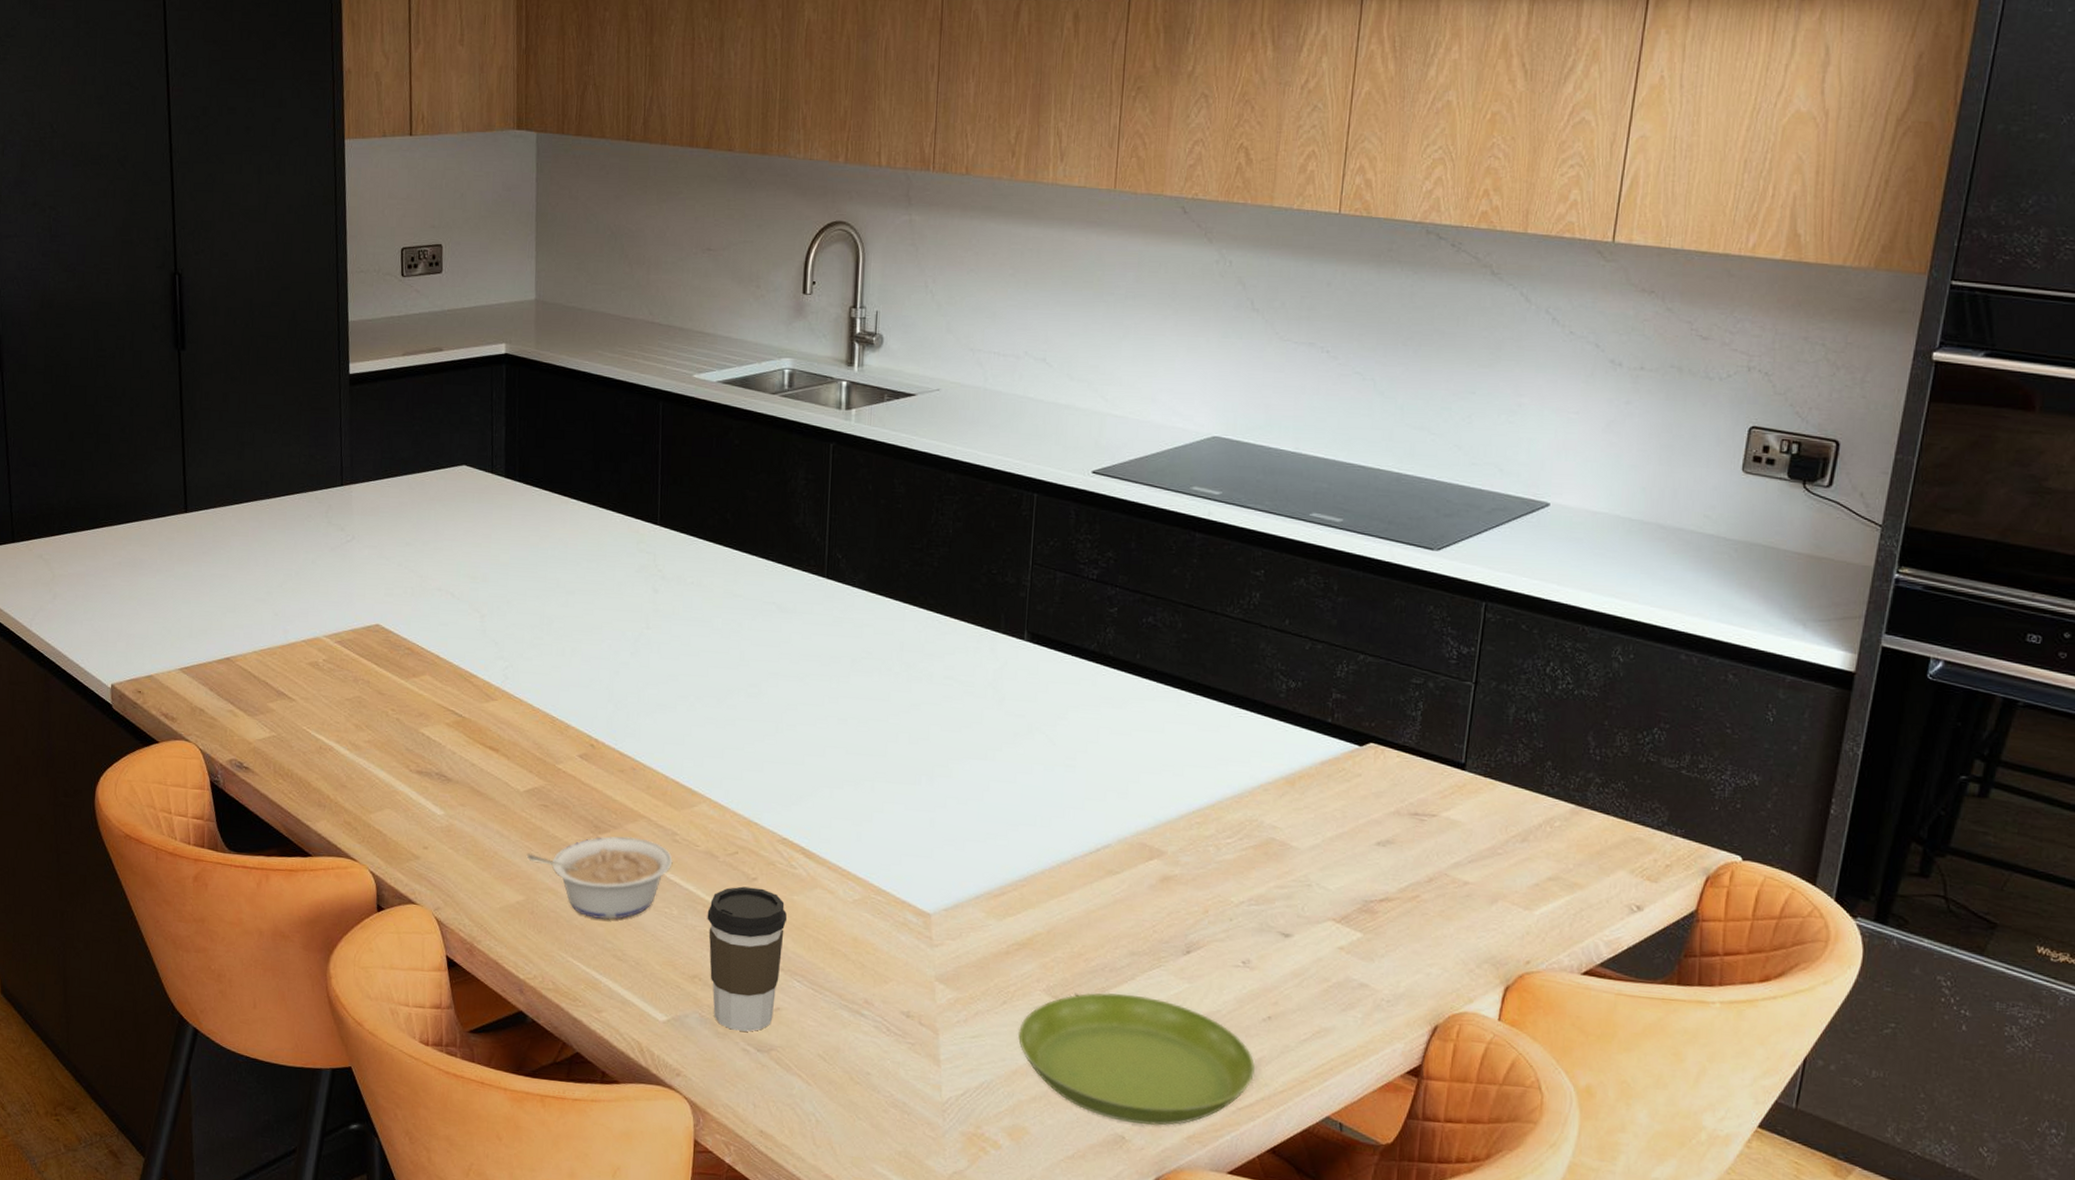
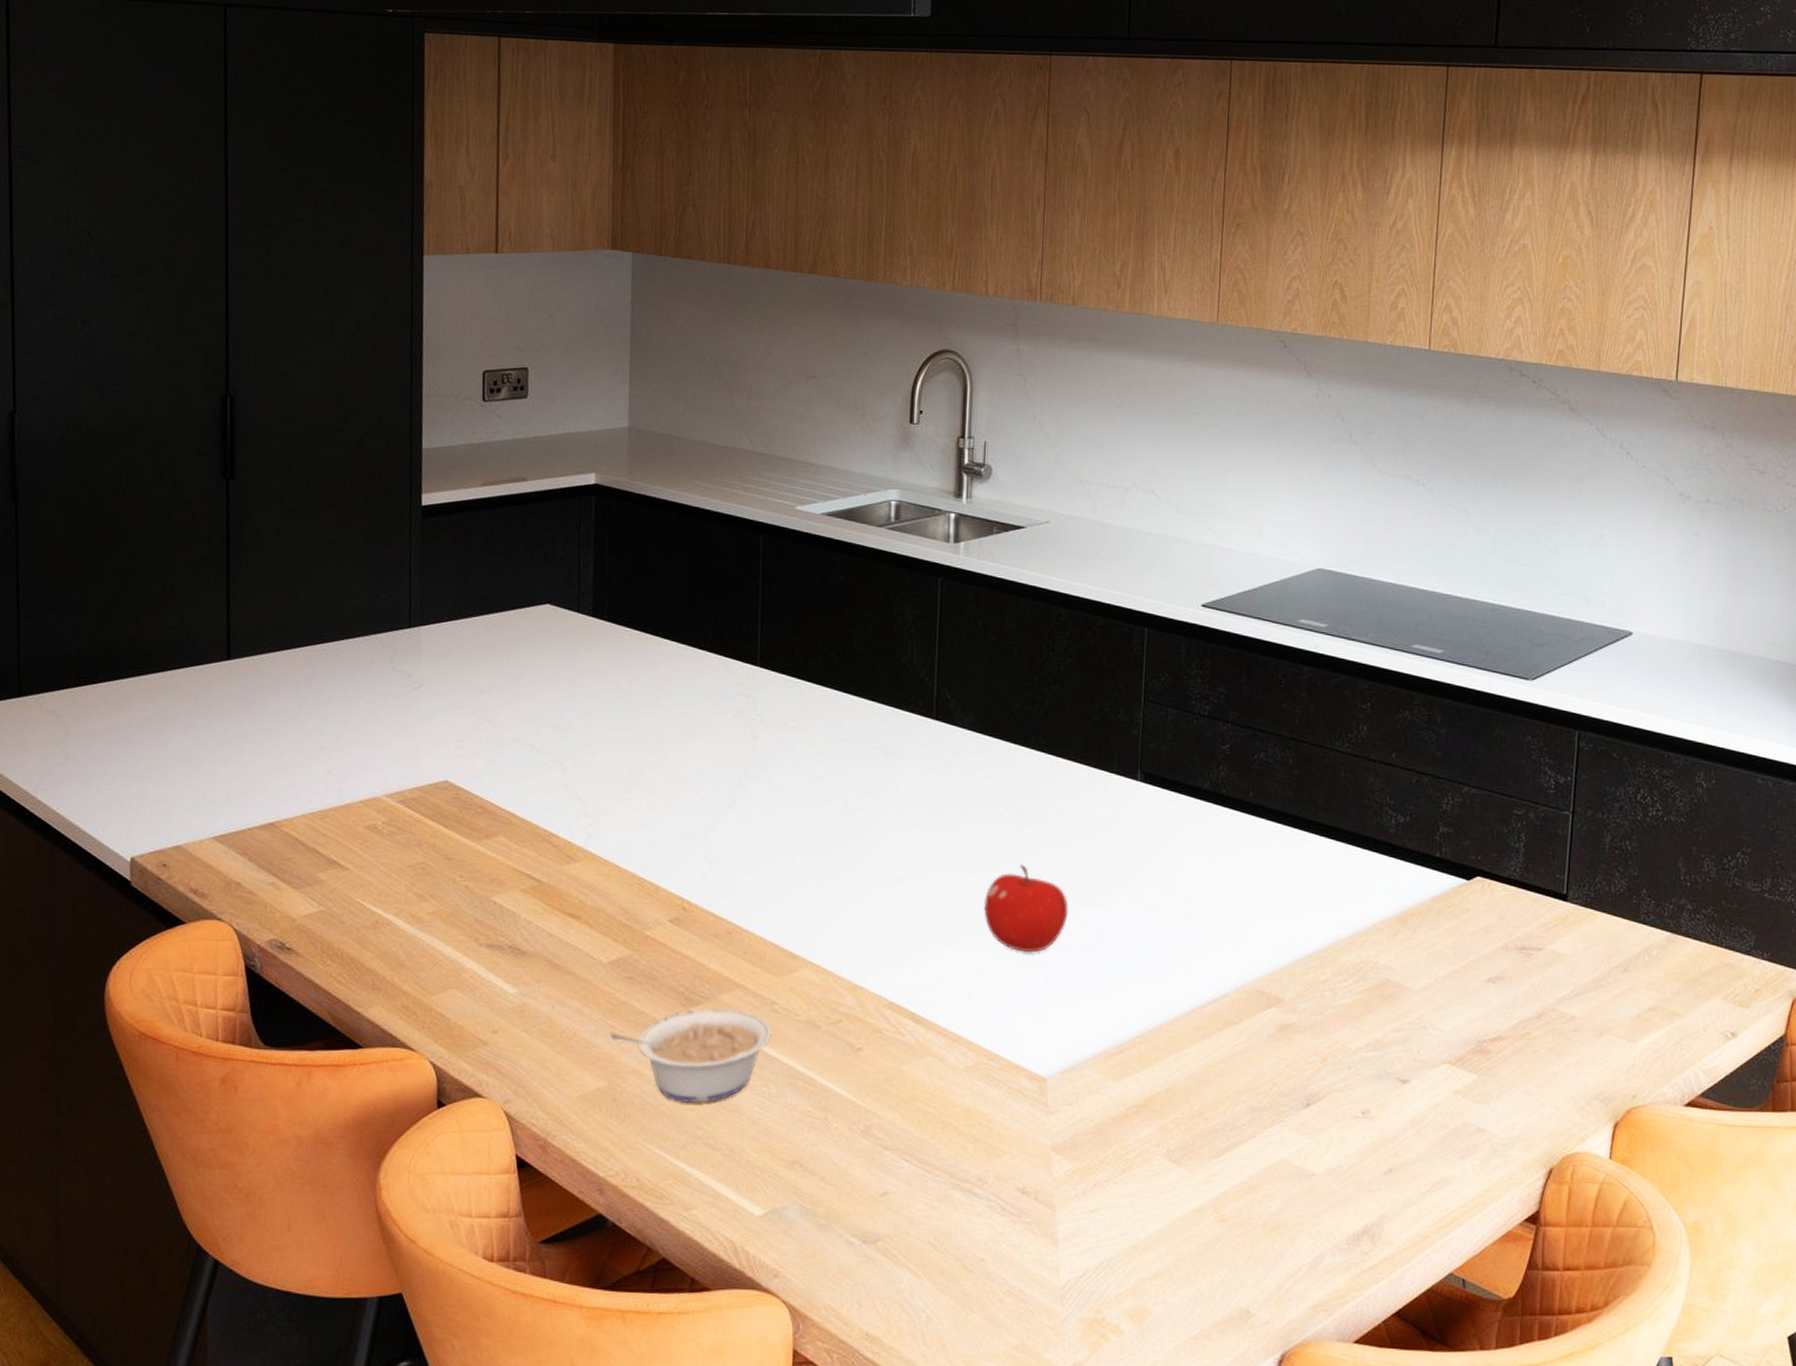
coffee cup: present [707,886,787,1032] -> none [808,1058,894,1221]
fruit: none [871,716,954,799] -> present [983,864,1069,953]
saucer: present [1017,992,1255,1126] -> none [1138,1153,1377,1297]

